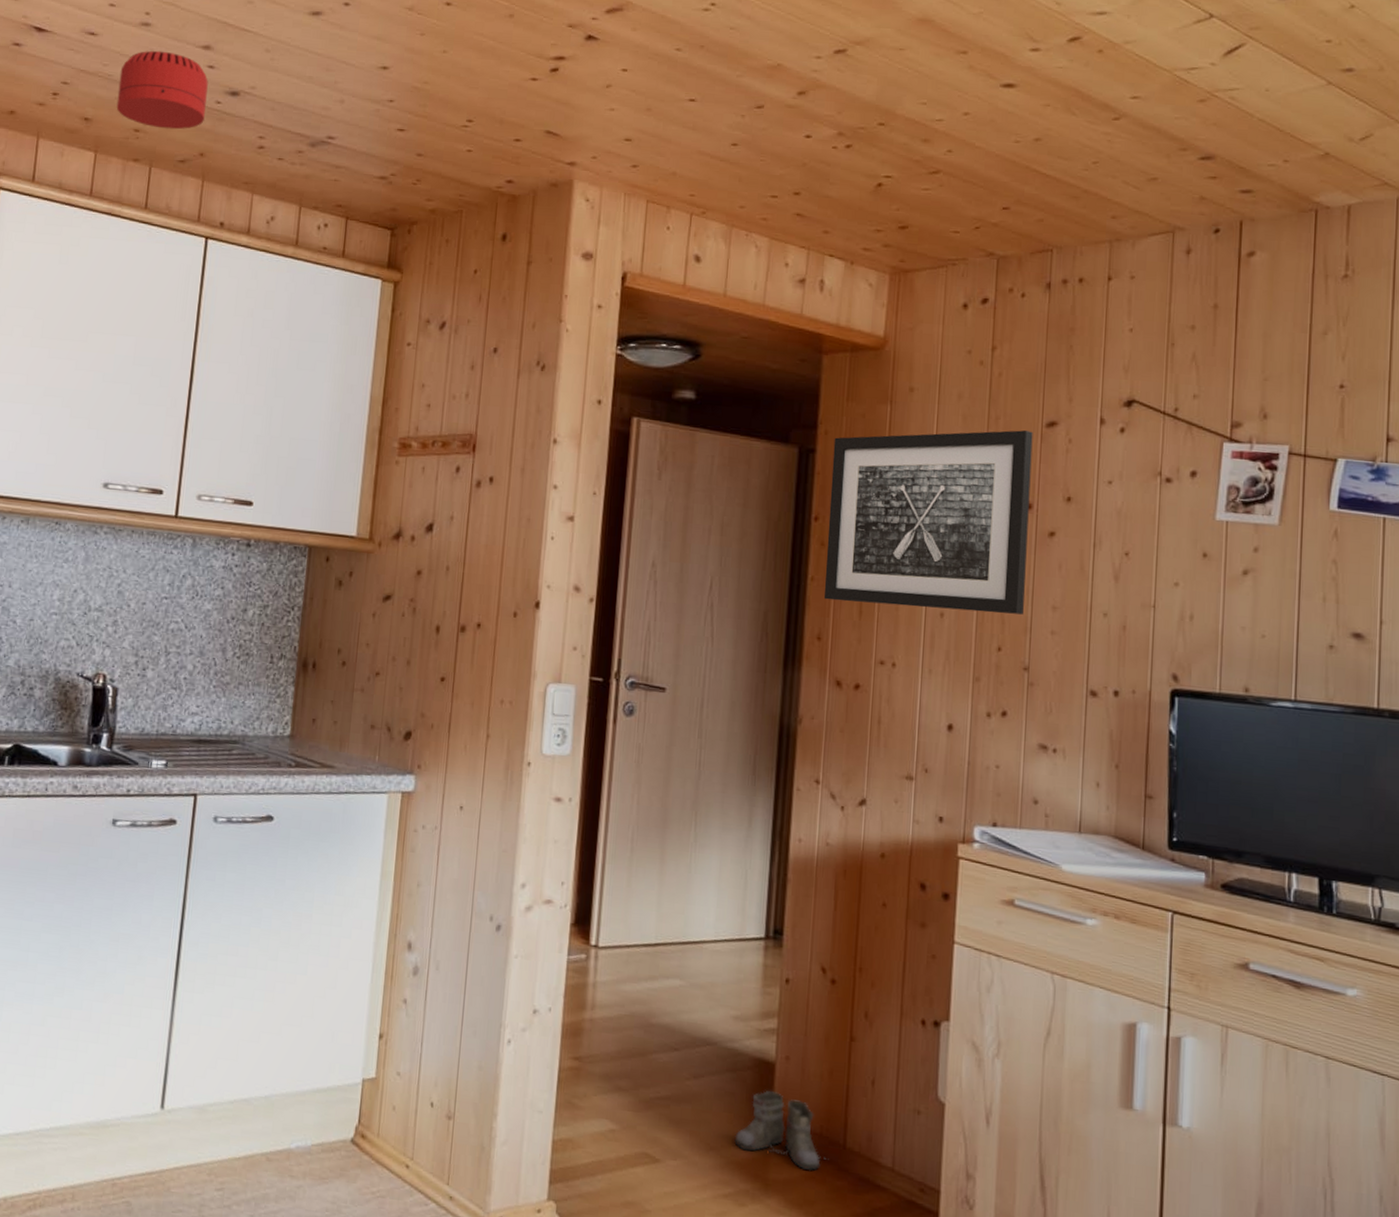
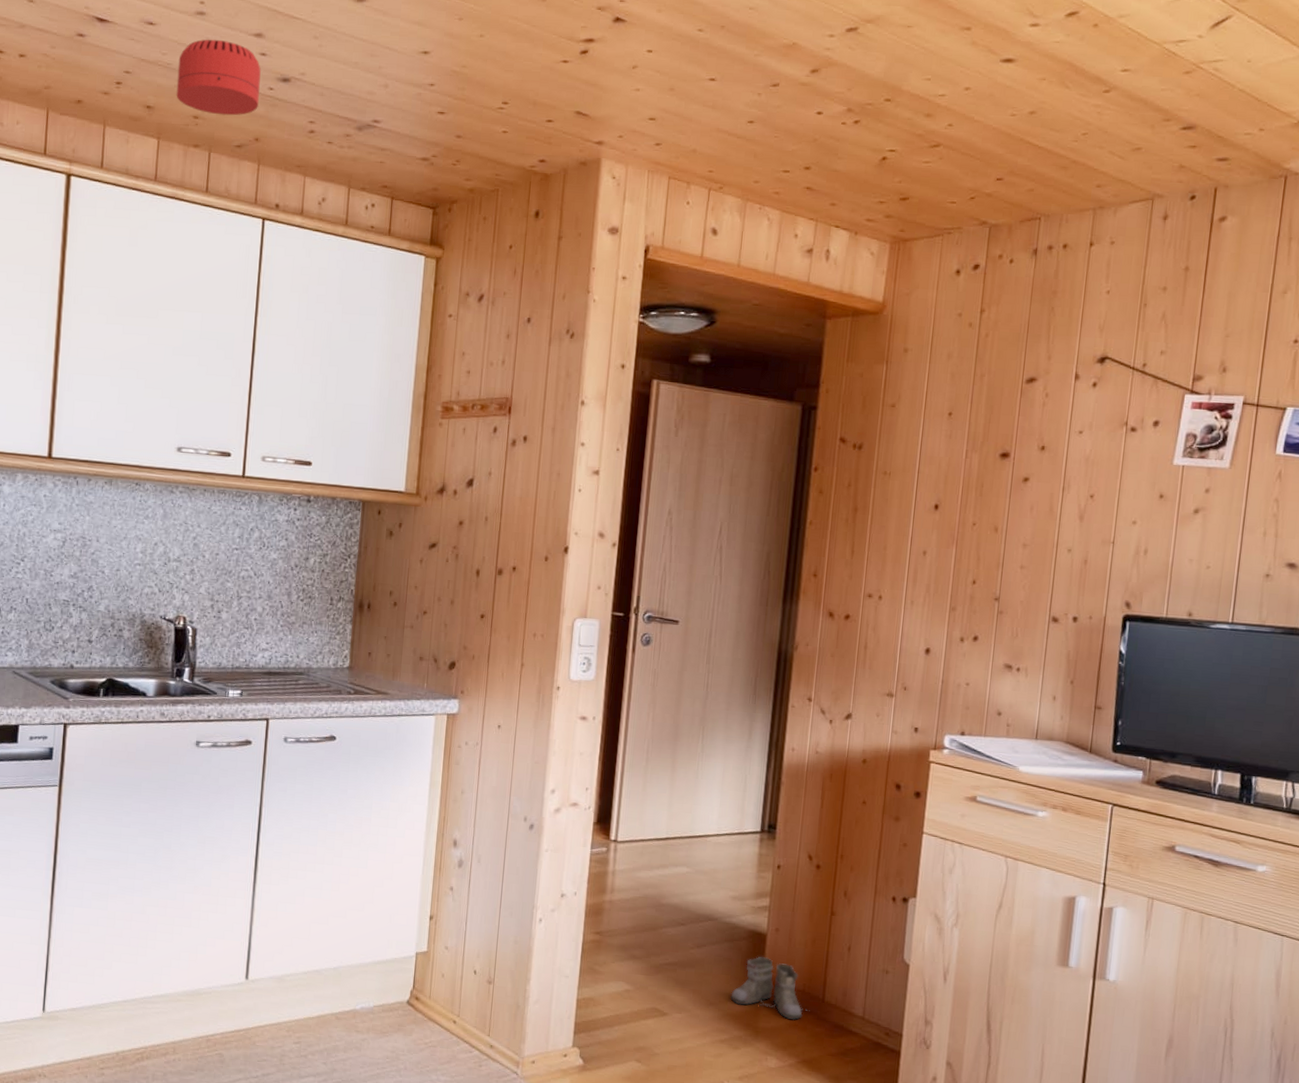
wall art: present [823,430,1033,615] -> none [820,386,1014,552]

